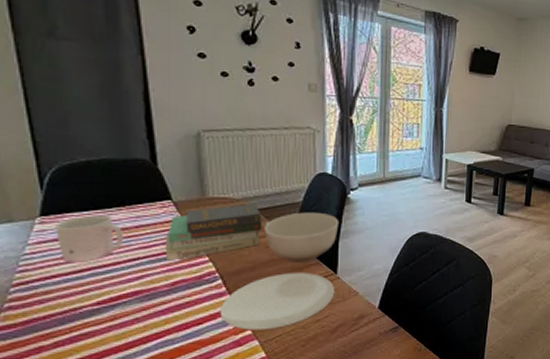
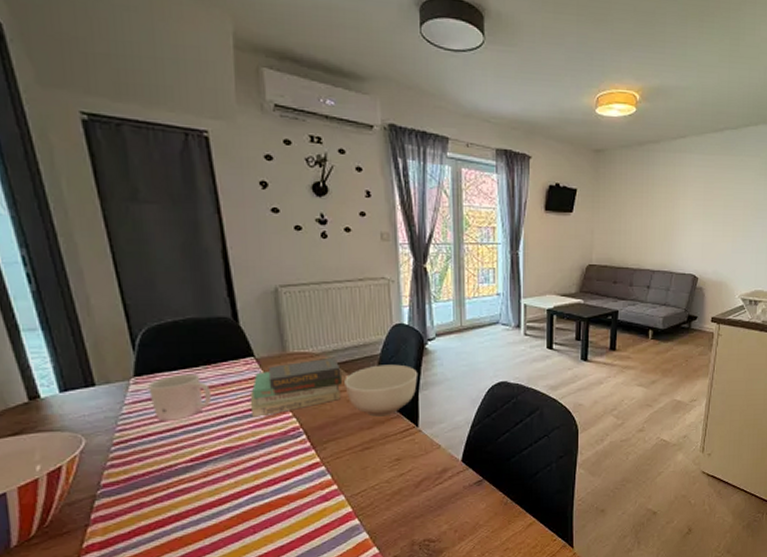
plate: present [219,273,335,331] -> none [305,426,417,486]

